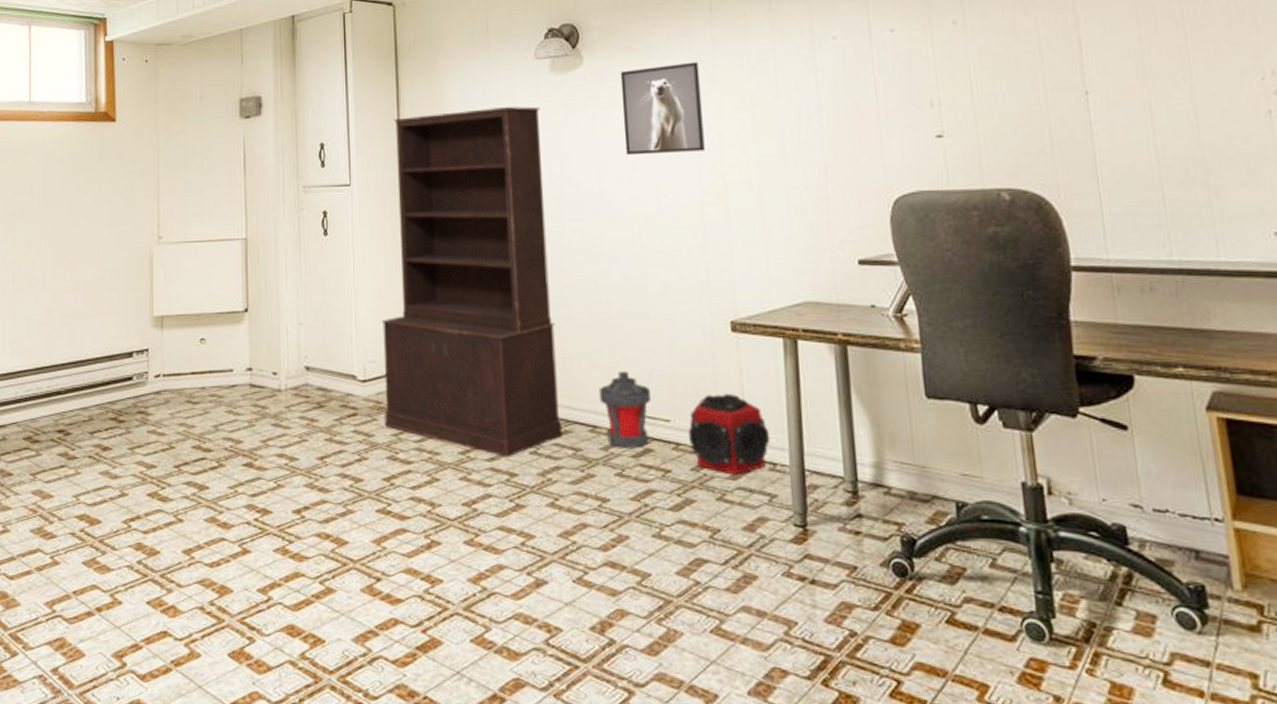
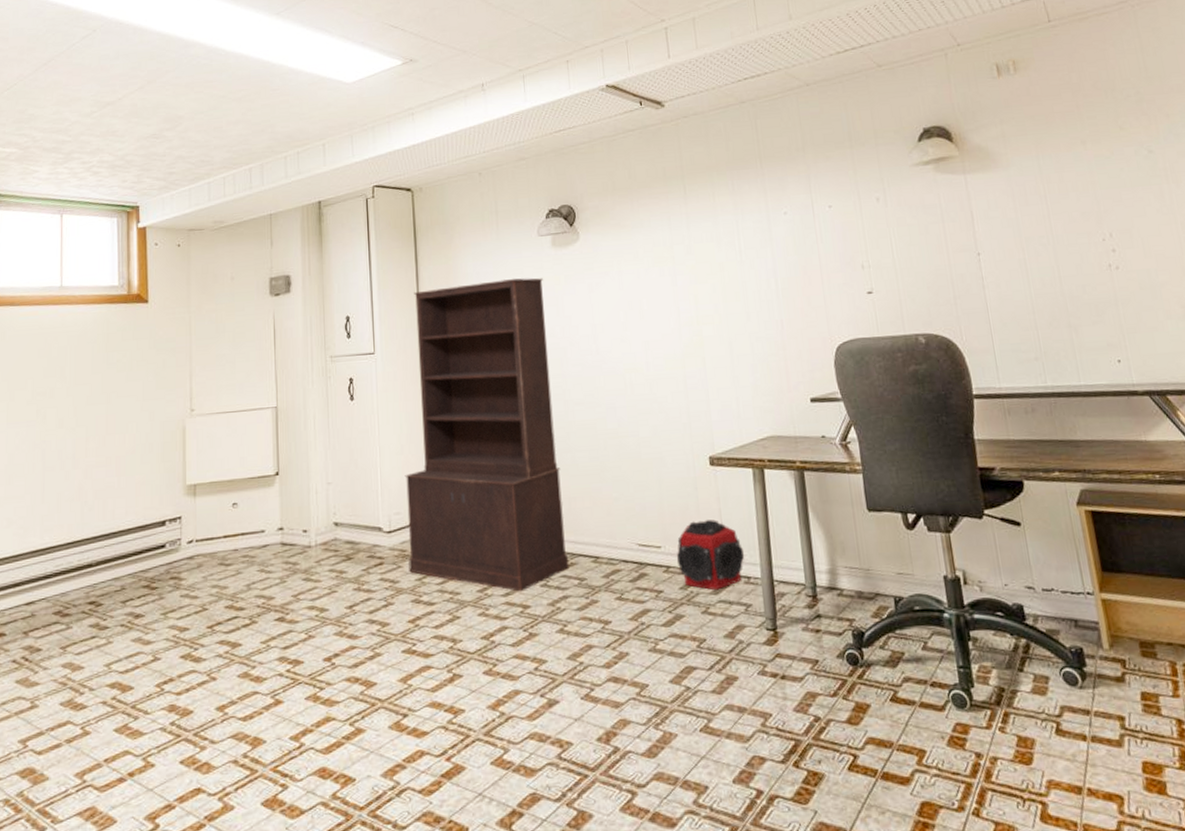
lantern: present [599,370,651,448] -> none [599,505,644,575]
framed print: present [620,61,705,156] -> none [611,235,684,318]

